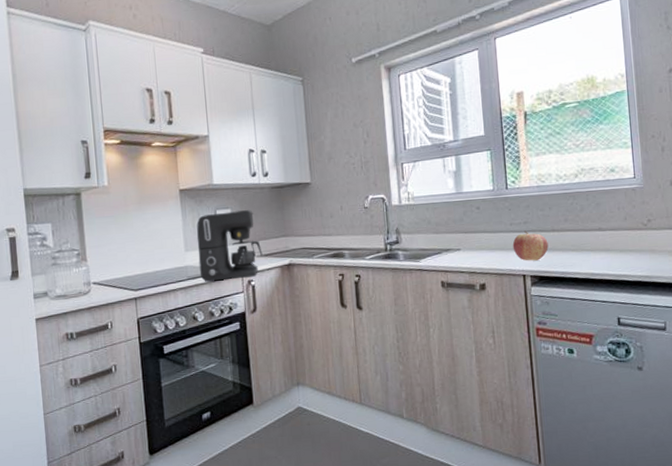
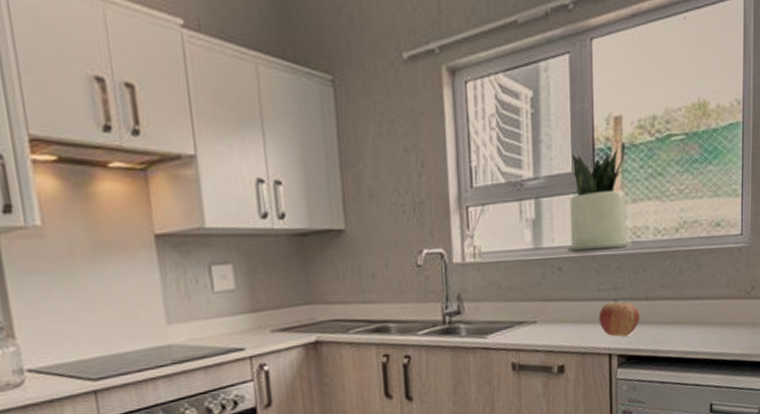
coffee maker: present [196,210,263,282] -> none [182,266,279,367]
planter: none [482,116,539,196] -> present [565,148,633,253]

